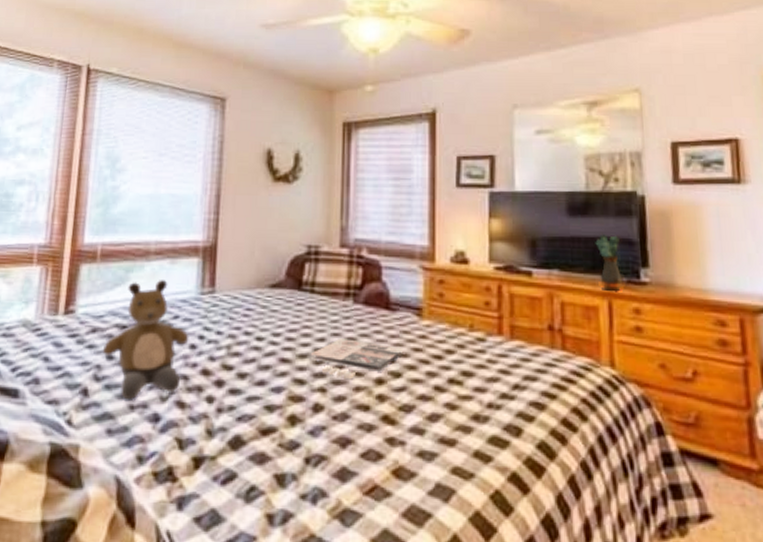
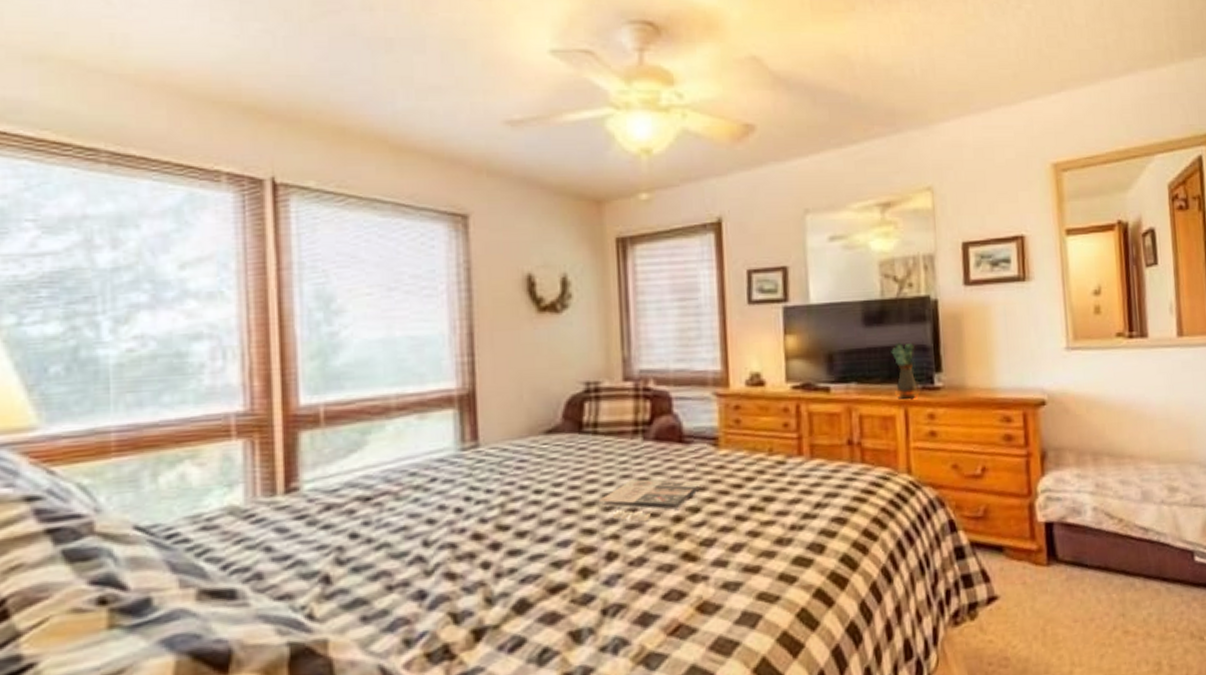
bear: present [102,280,189,400] -> none [342,439,453,581]

